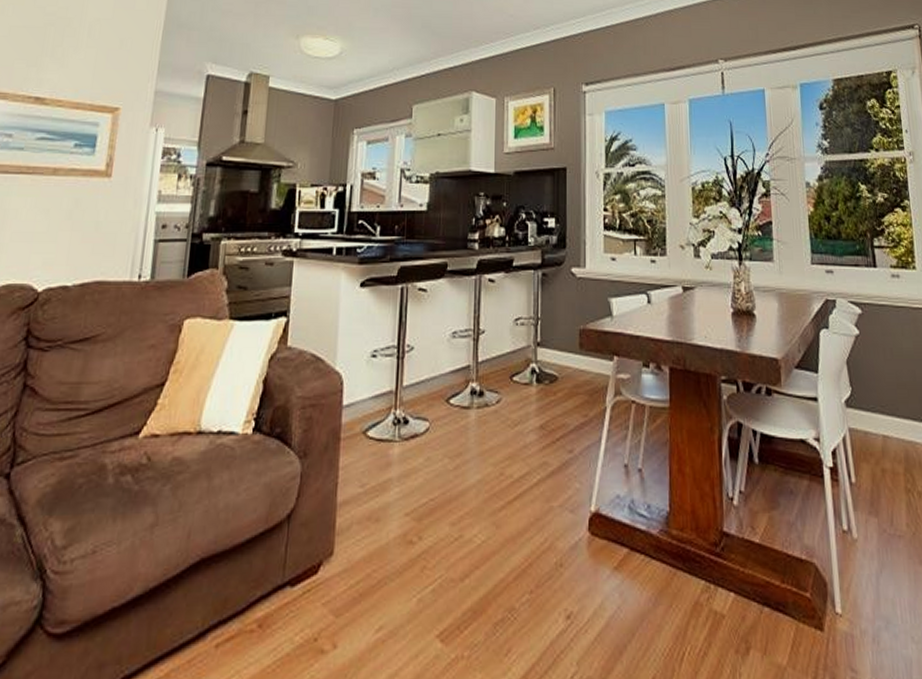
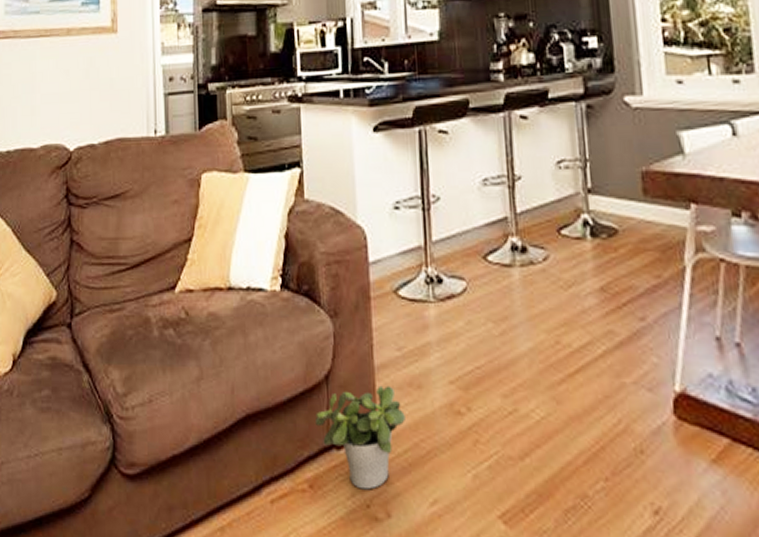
potted plant: none [273,521,361,624] -> present [316,385,405,490]

